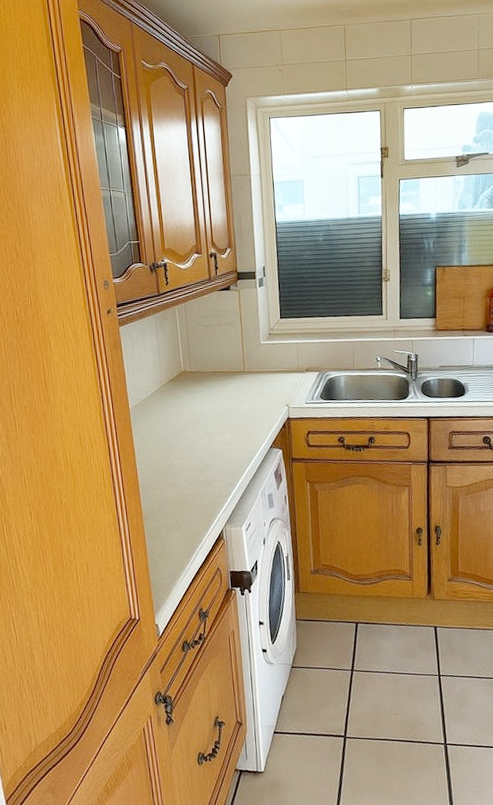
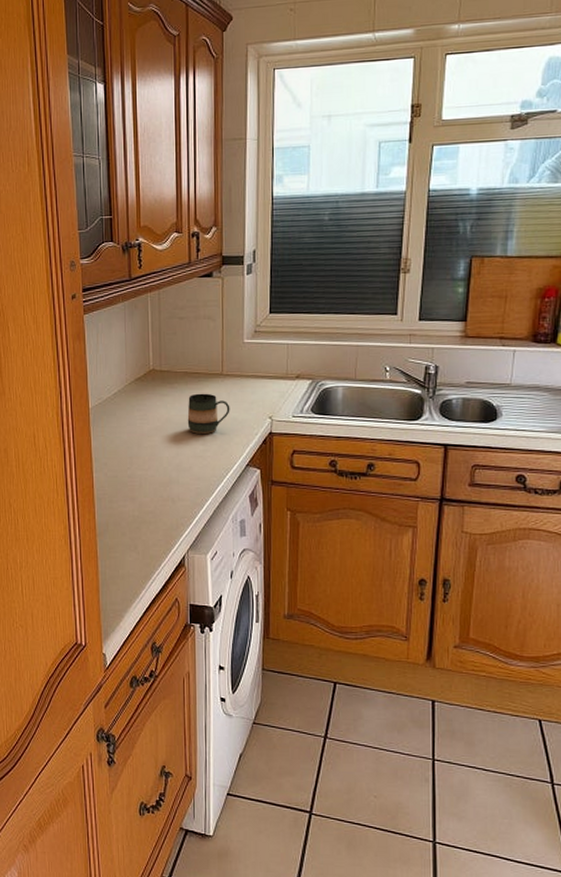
mug: none [216,388,253,424] -> present [187,393,230,434]

